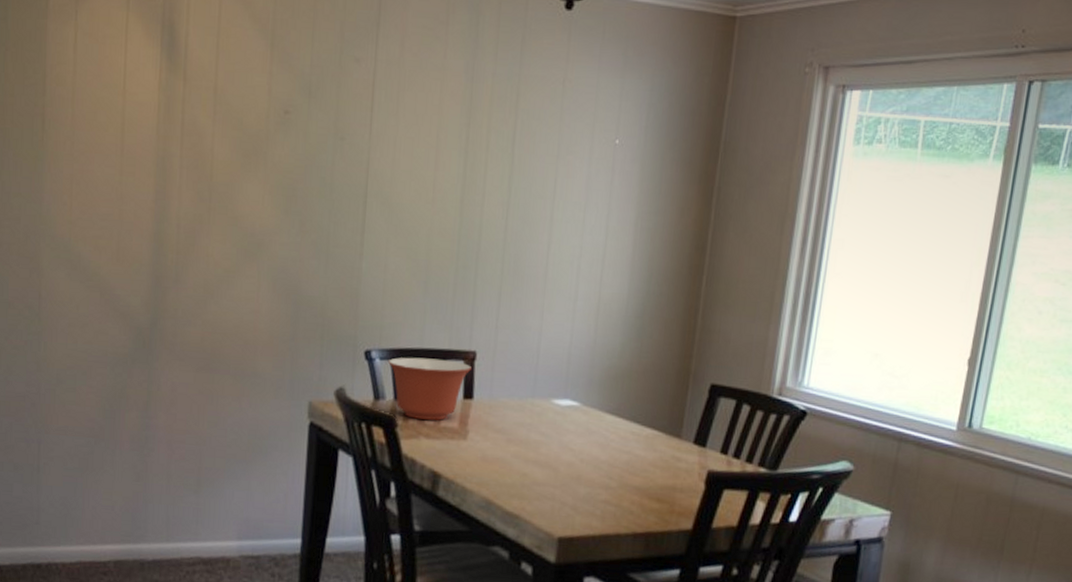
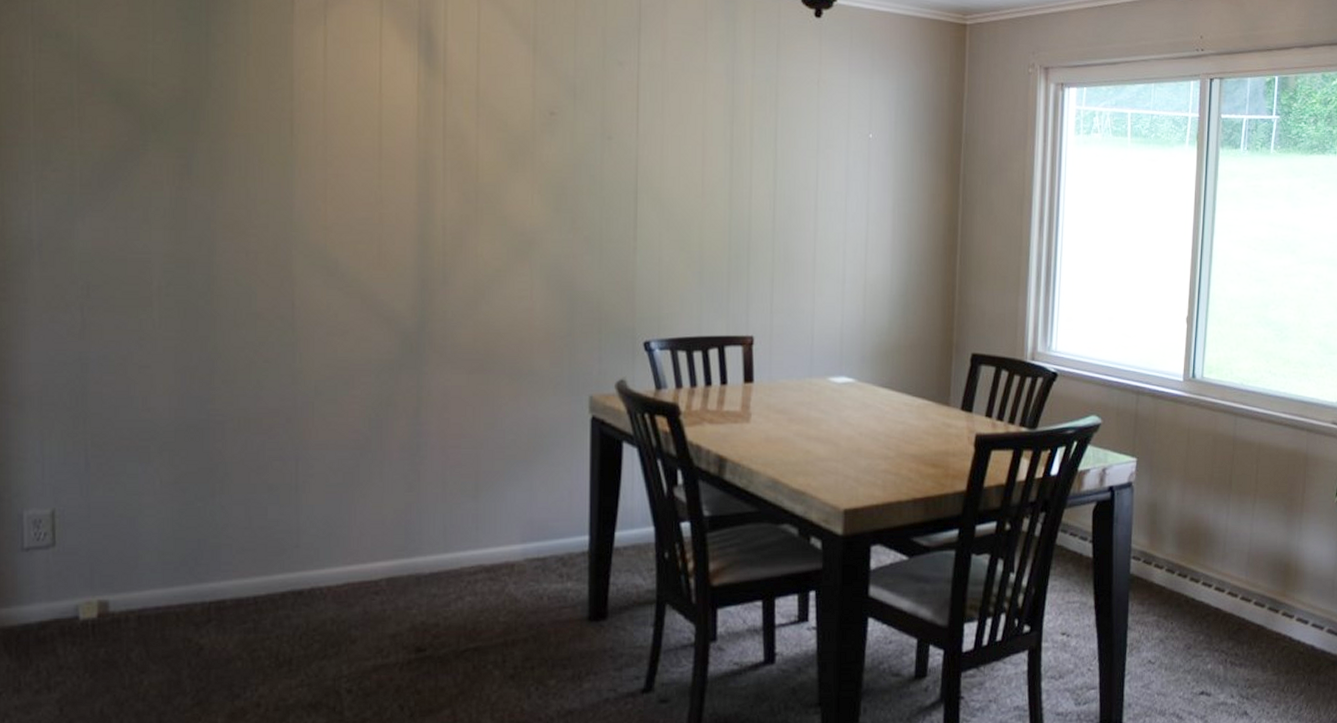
mixing bowl: present [387,357,471,420] -> none [667,345,750,405]

